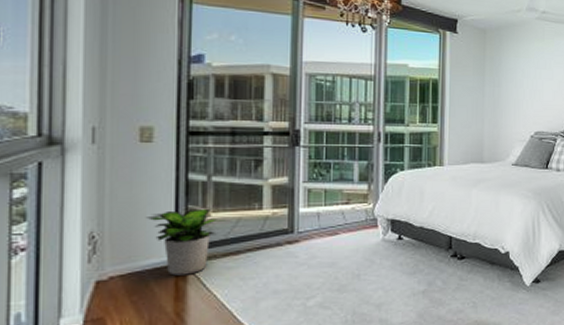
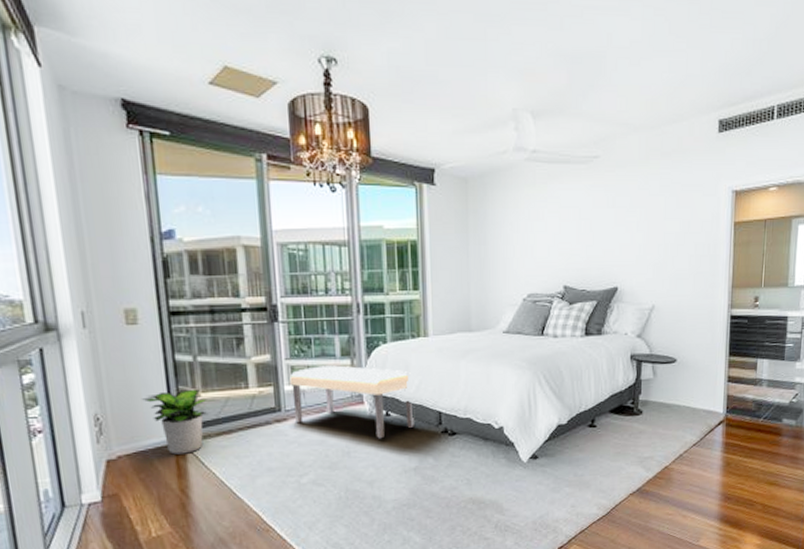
bench: none [306,190,425,262] -> present [290,365,414,439]

